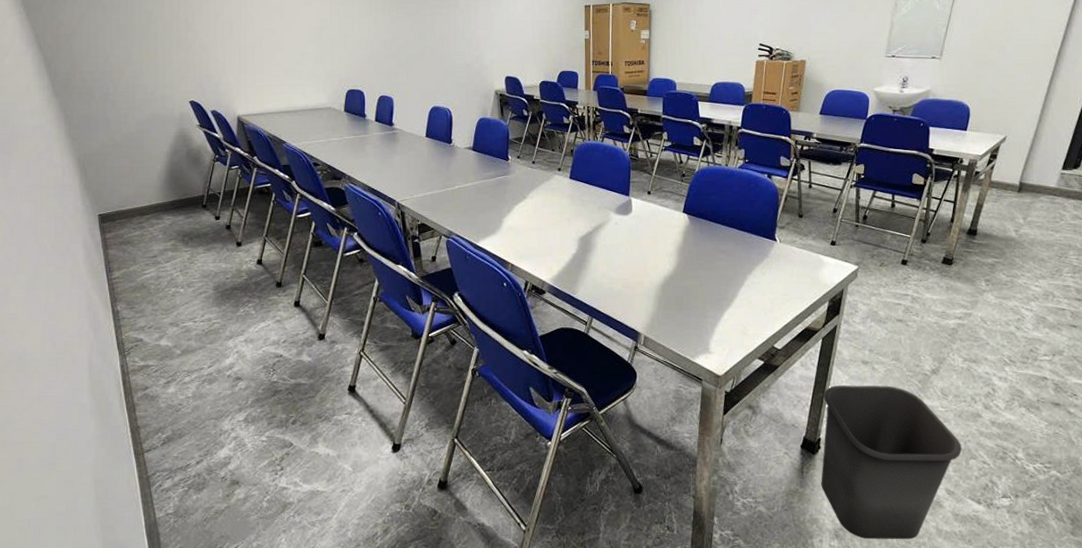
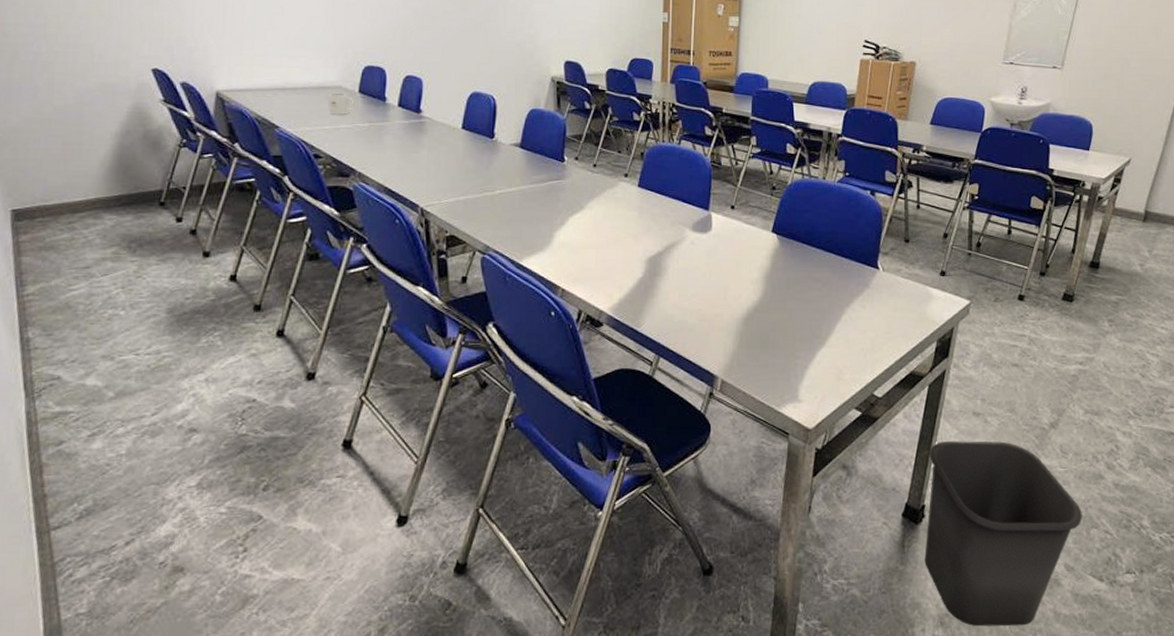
mug: none [321,112,342,130] -> present [327,92,355,115]

